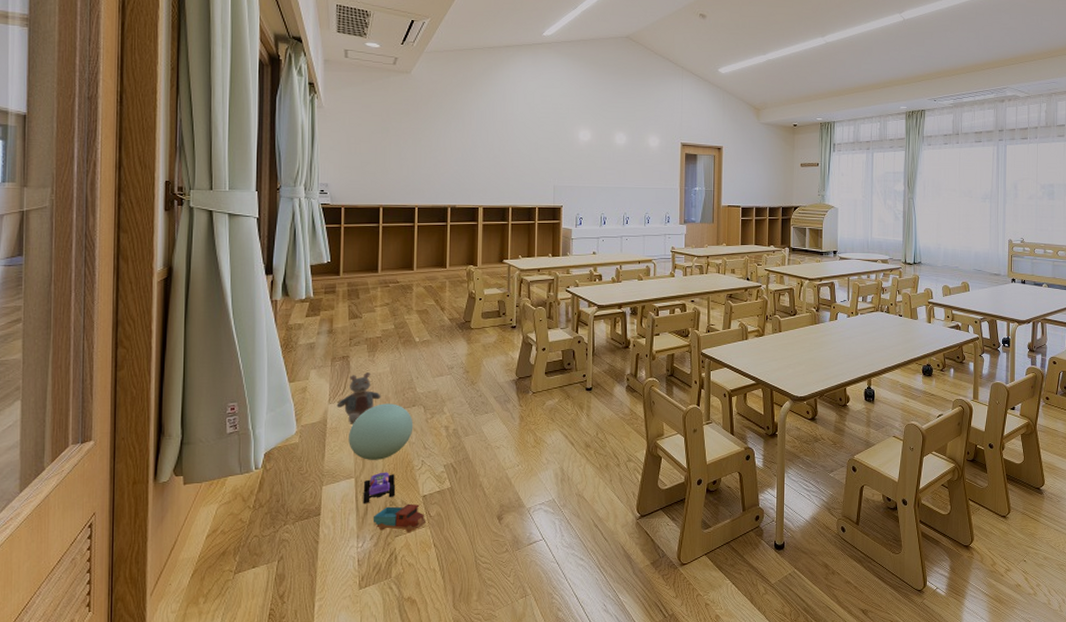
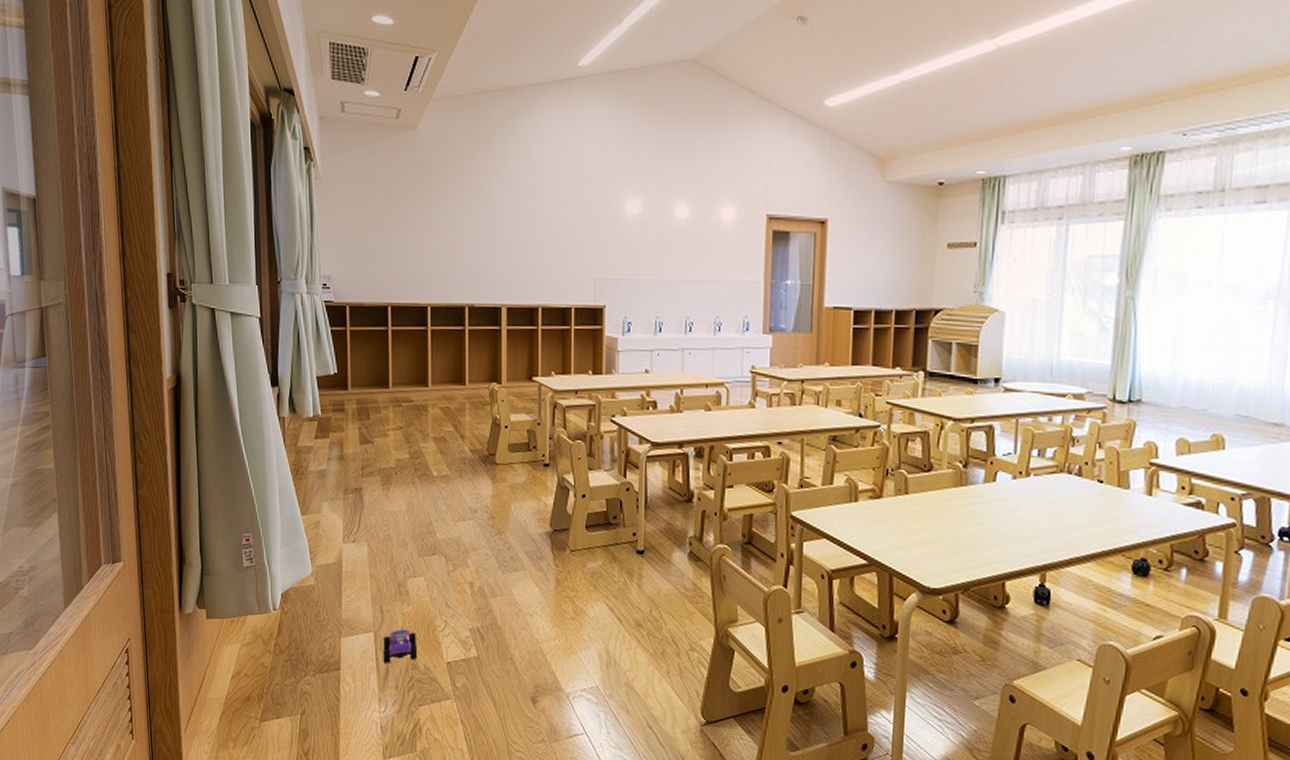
stuffed animal: present [336,372,381,424] -> none [351,509,398,570]
ball: present [348,403,414,460] -> none [365,548,434,615]
toy truck: present [372,503,427,533] -> none [394,669,452,704]

